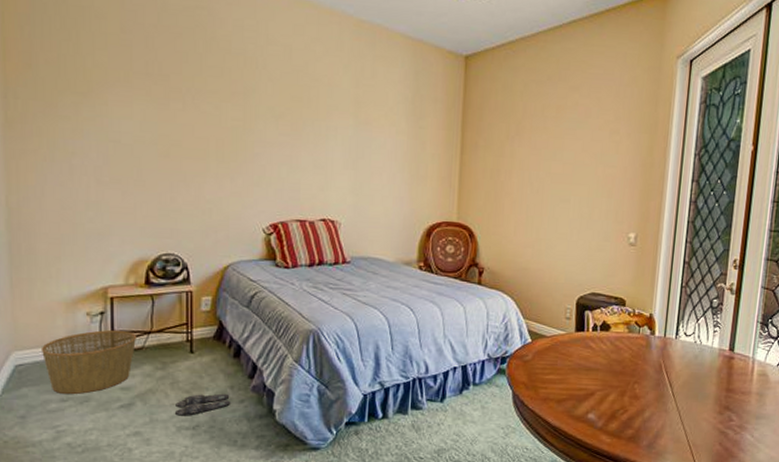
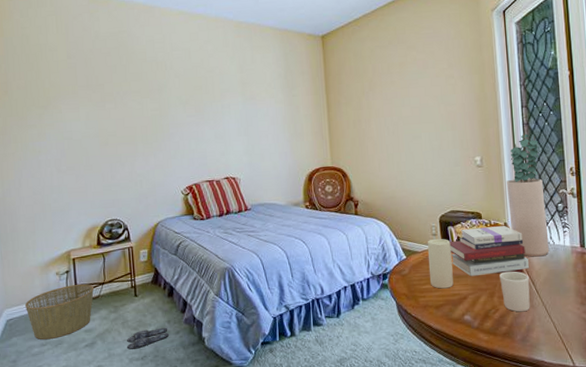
candle: none [555,323,586,381] -> present [427,238,454,289]
books: none [583,315,670,372] -> present [449,225,529,277]
mug: none [634,369,668,416] -> present [499,271,530,312]
vase: none [656,207,704,357] -> present [506,128,549,257]

